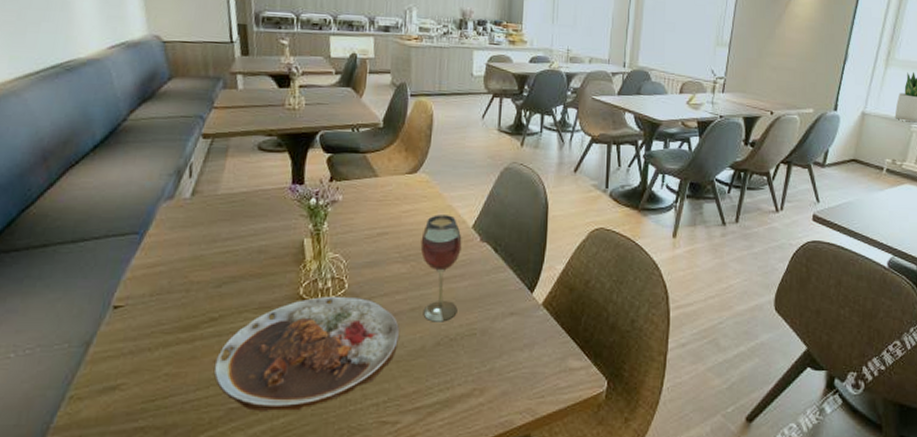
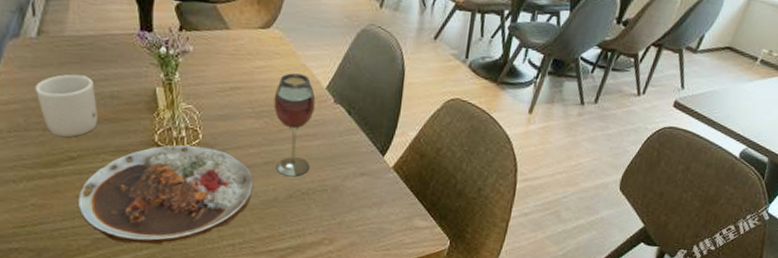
mug: none [183,231,245,298] -> present [35,74,99,138]

